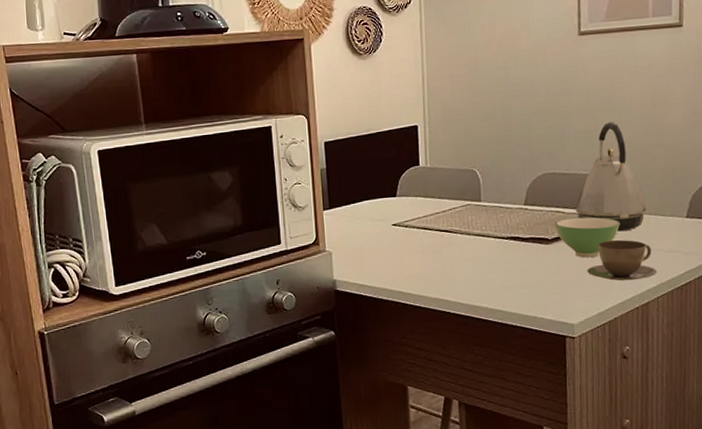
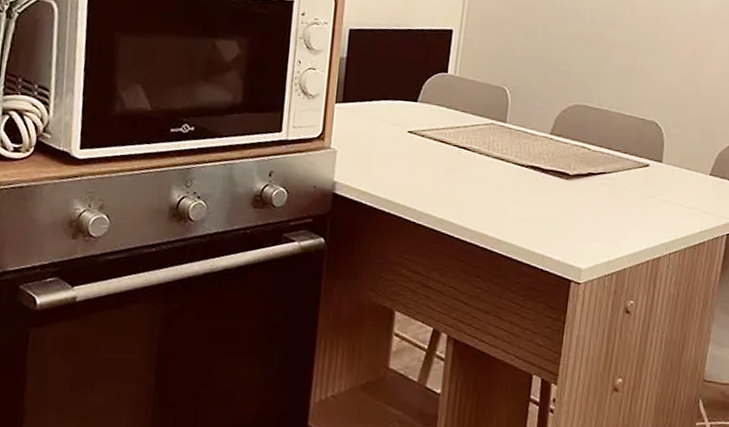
bowl: present [555,216,620,258] -> none [578,155,644,201]
kettle: present [575,122,647,232] -> none [601,63,673,179]
teacup: present [587,239,658,281] -> none [603,185,674,232]

